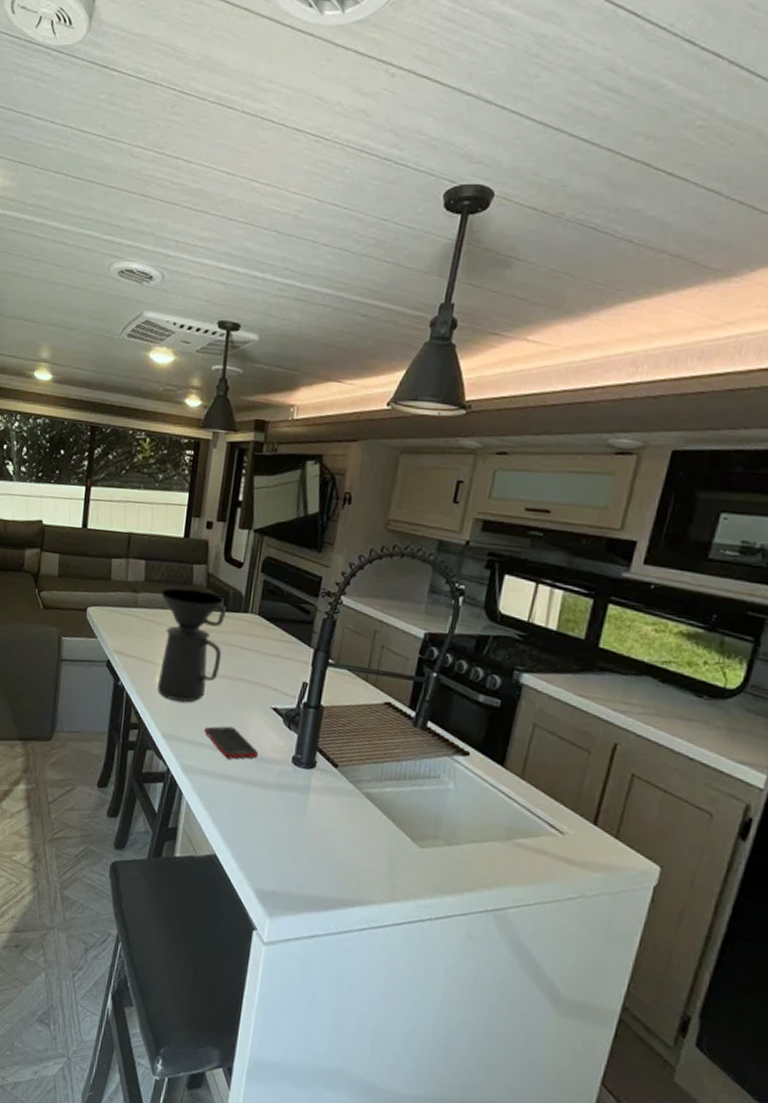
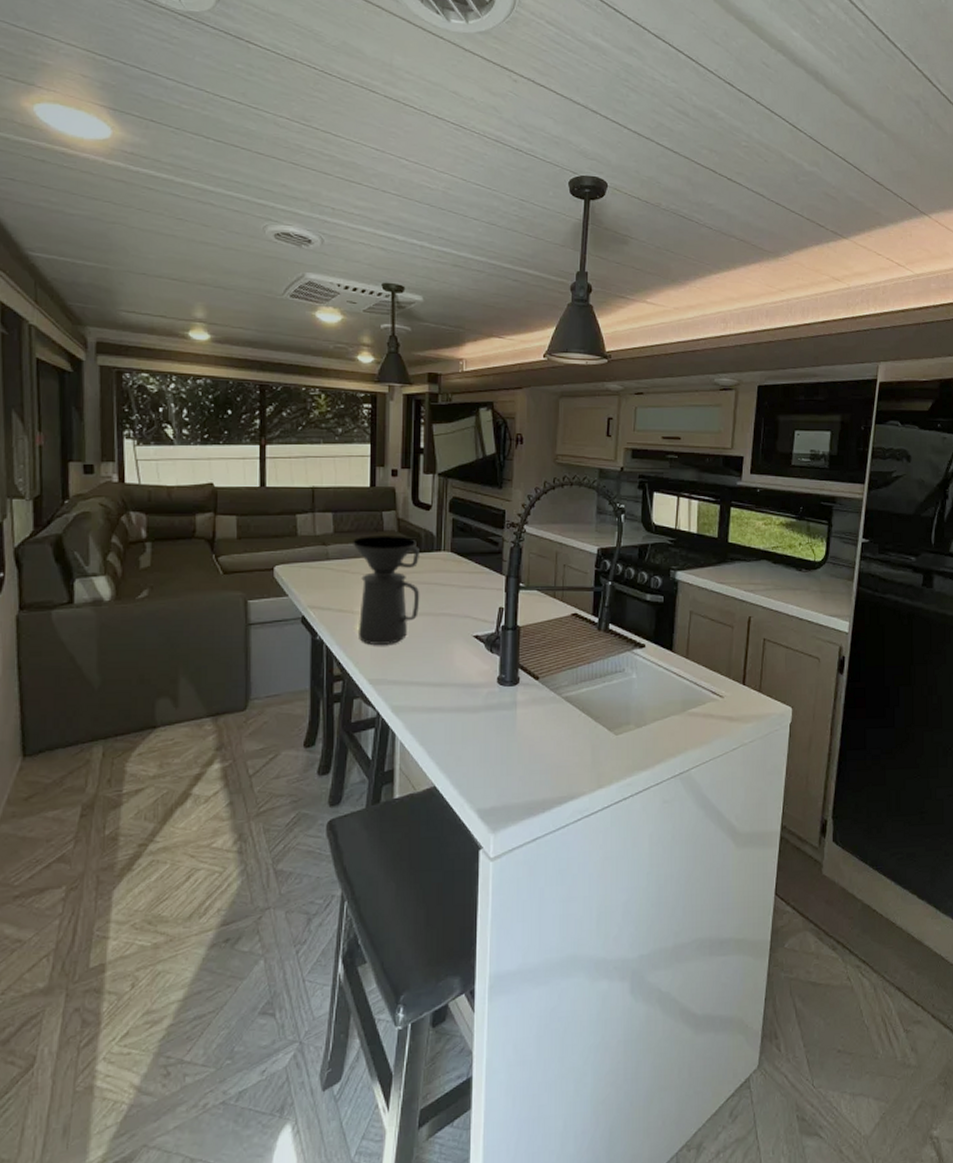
cell phone: present [204,726,258,759] -> none [411,660,465,691]

